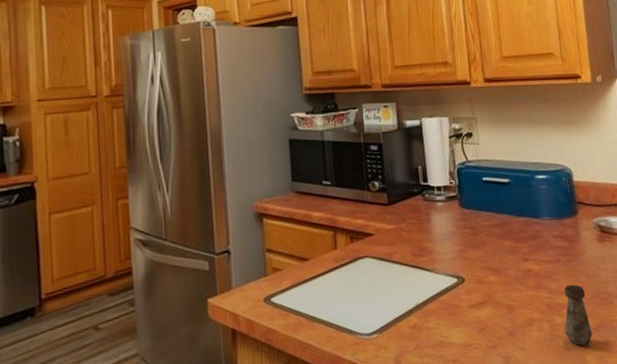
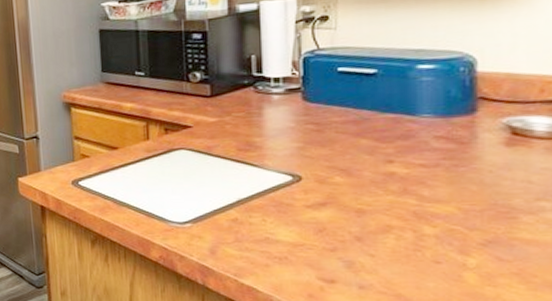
salt shaker: present [564,284,593,346] -> none [436,192,478,262]

